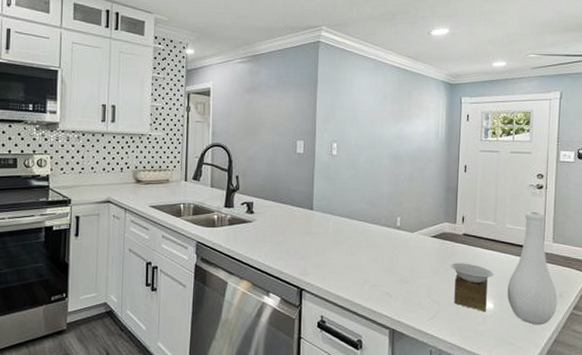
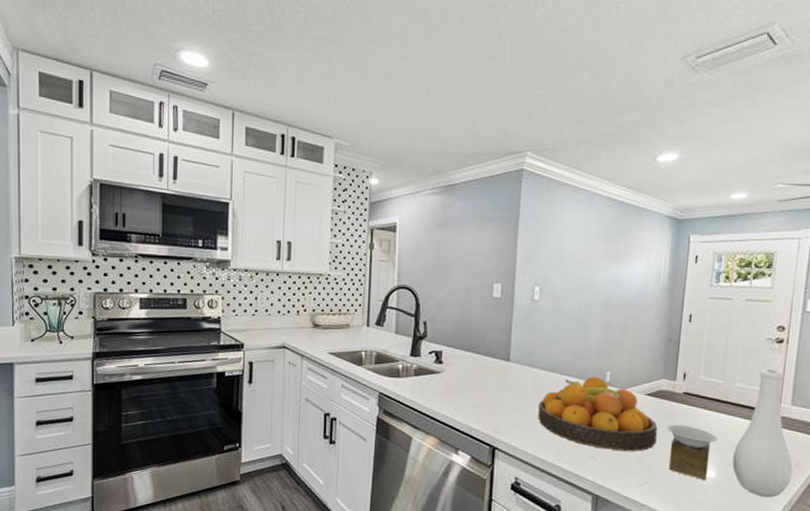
fruit bowl: none [339,221,443,288] -> present [538,376,658,451]

